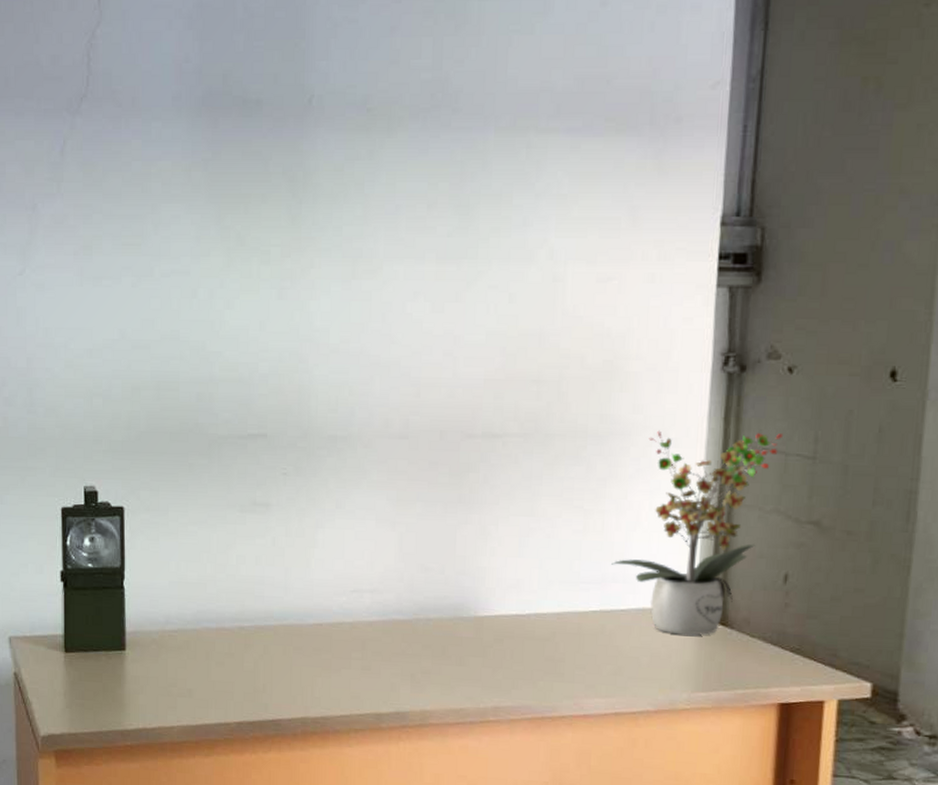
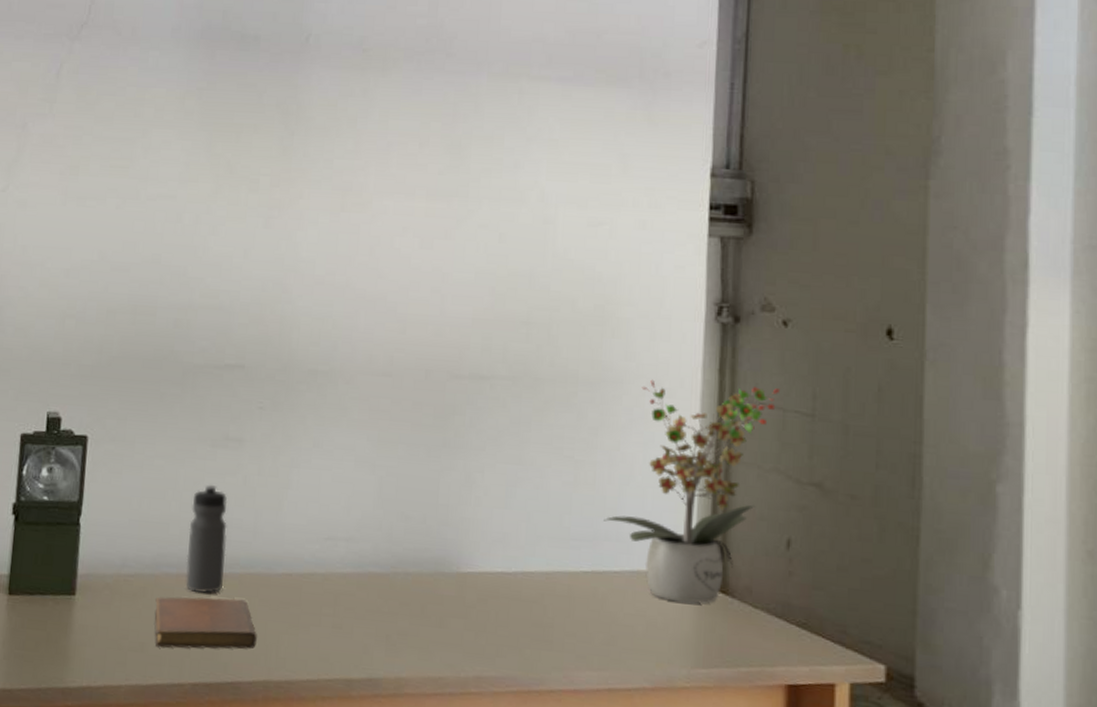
notebook: none [199,647,293,693] -> present [154,596,257,650]
water bottle: none [224,546,261,644] -> present [185,484,227,594]

